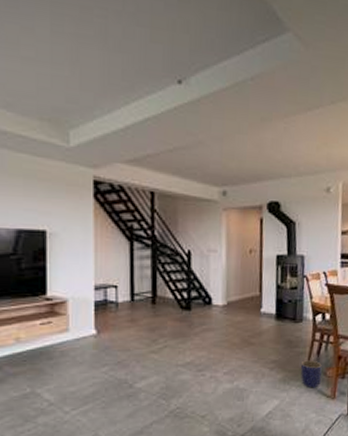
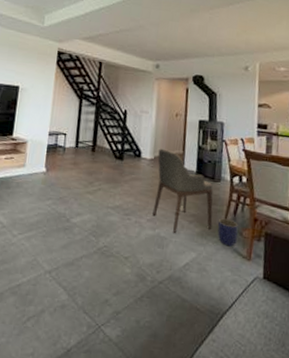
armchair: none [229,292,295,383] -> present [152,148,213,233]

